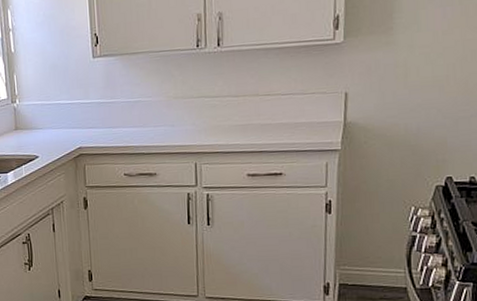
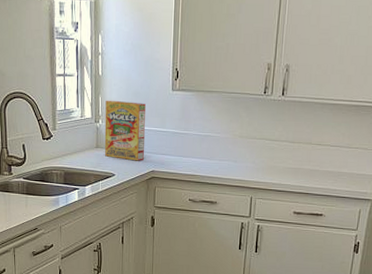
cereal box: none [21,75,70,139] -> present [104,100,146,161]

